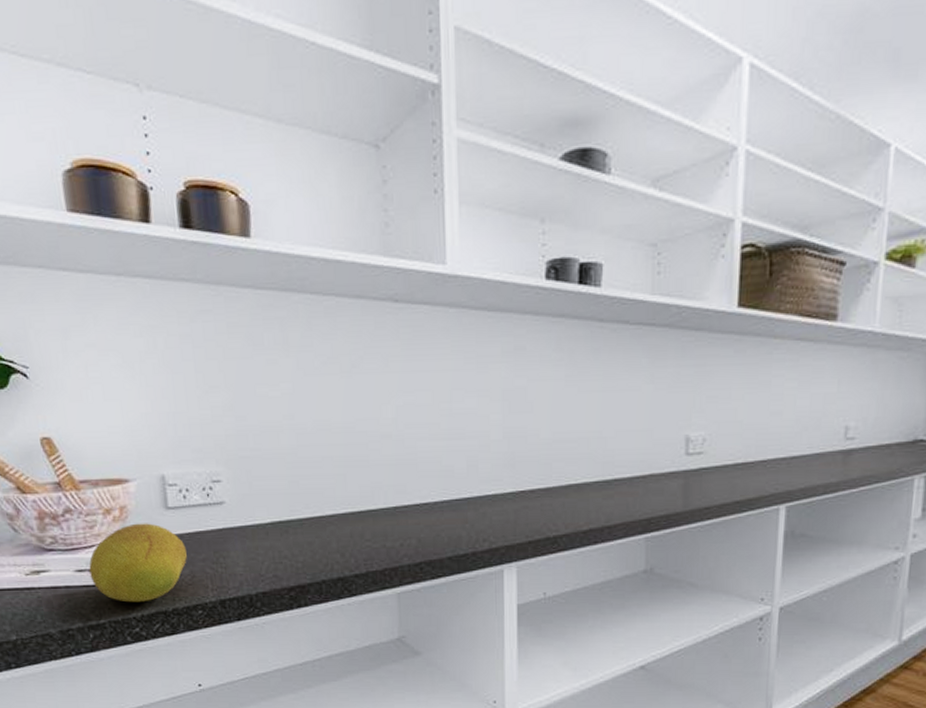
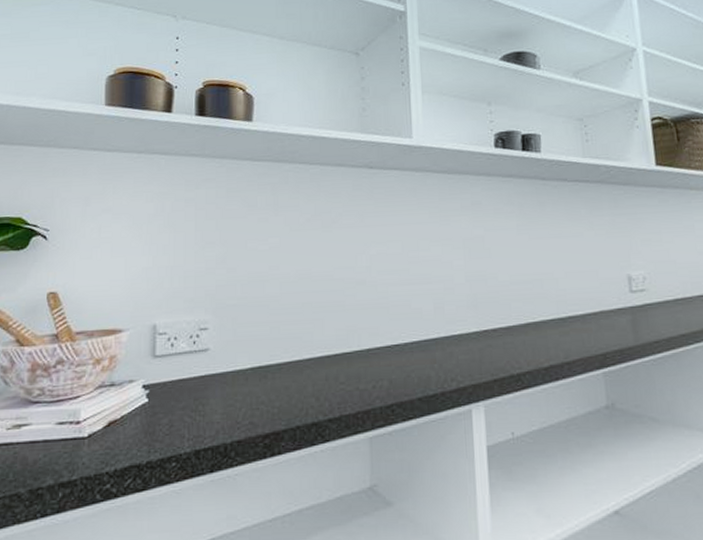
fruit: present [89,523,187,603] -> none [70,372,167,456]

